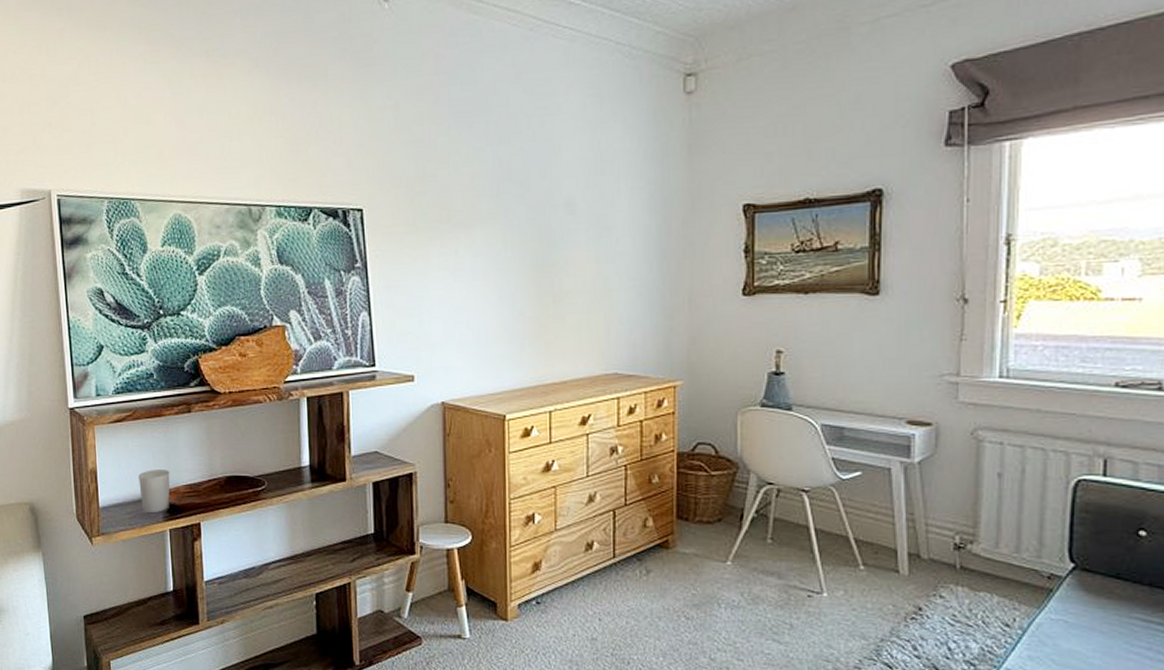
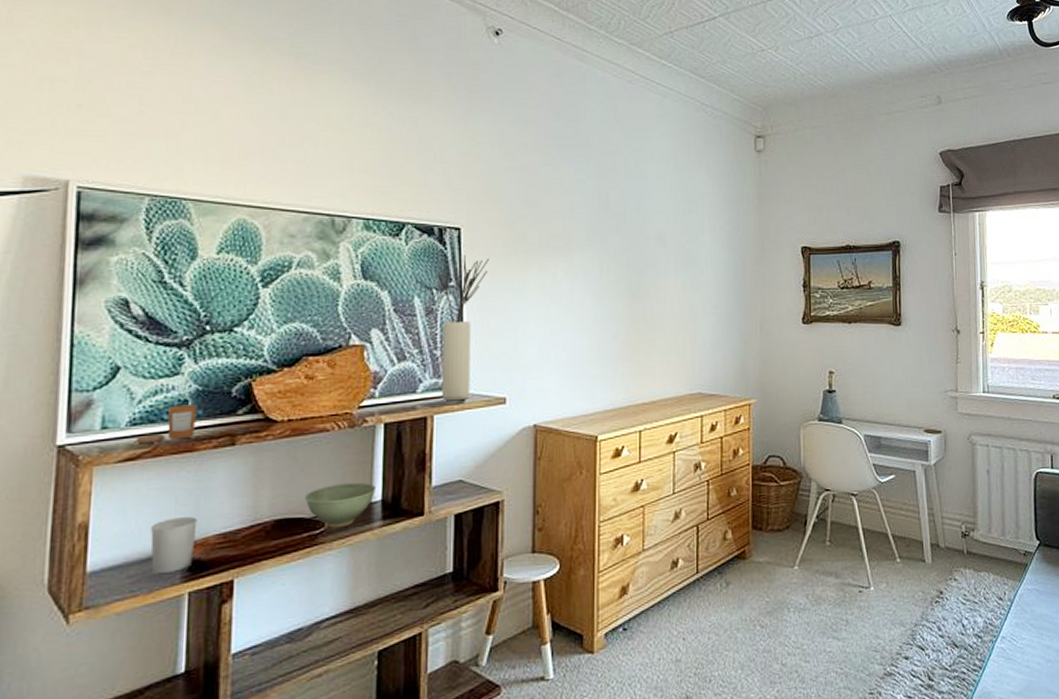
candle: none [120,377,161,408] -> present [136,405,198,443]
bowl: none [247,448,304,487] -> present [304,482,375,529]
vase: none [344,236,391,378] -> present [437,255,489,401]

